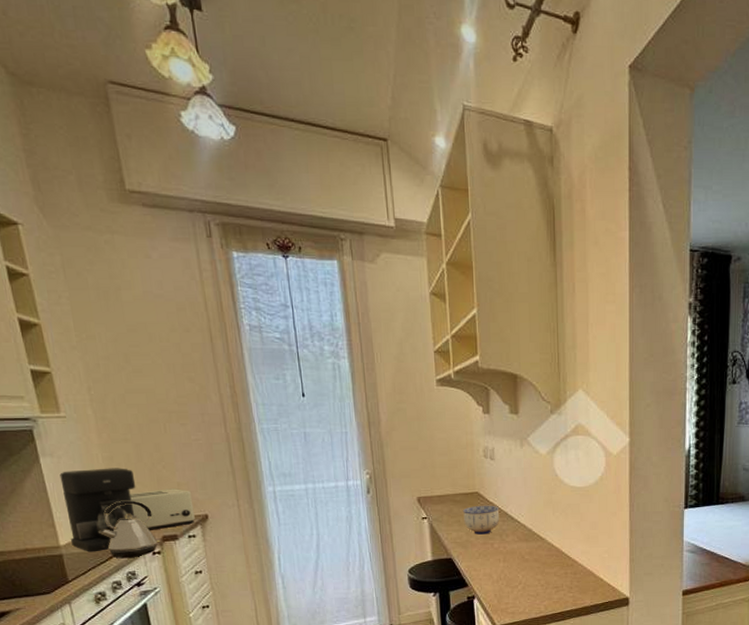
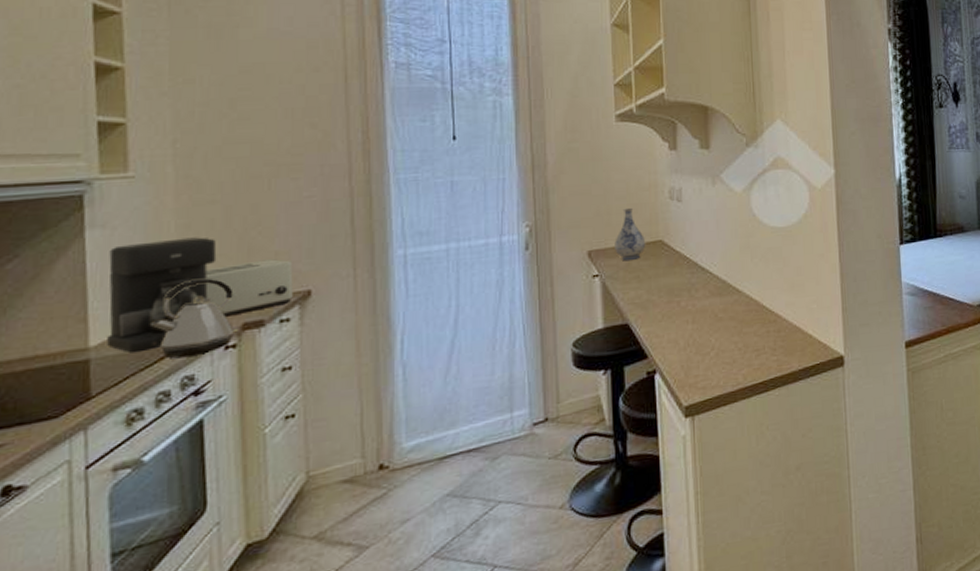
vase: none [439,463,465,508] -> present [615,207,646,261]
bowl: present [462,505,500,535] -> none [642,254,688,292]

